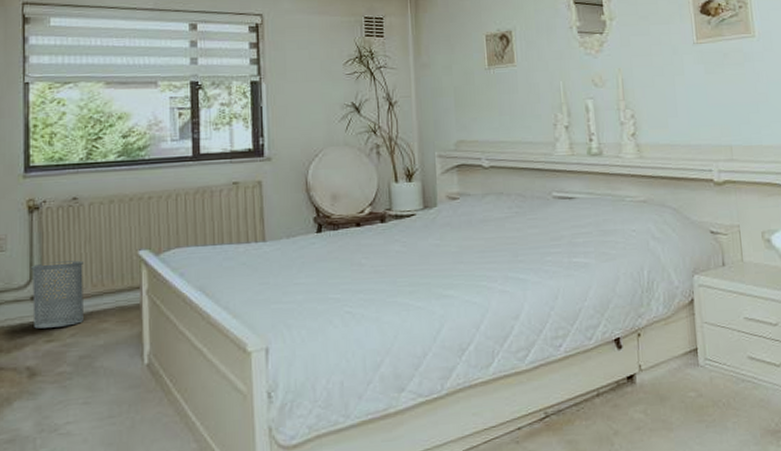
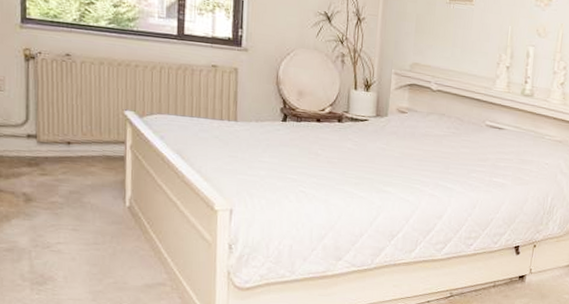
trash can: present [31,260,83,329] -> none [27,107,75,165]

